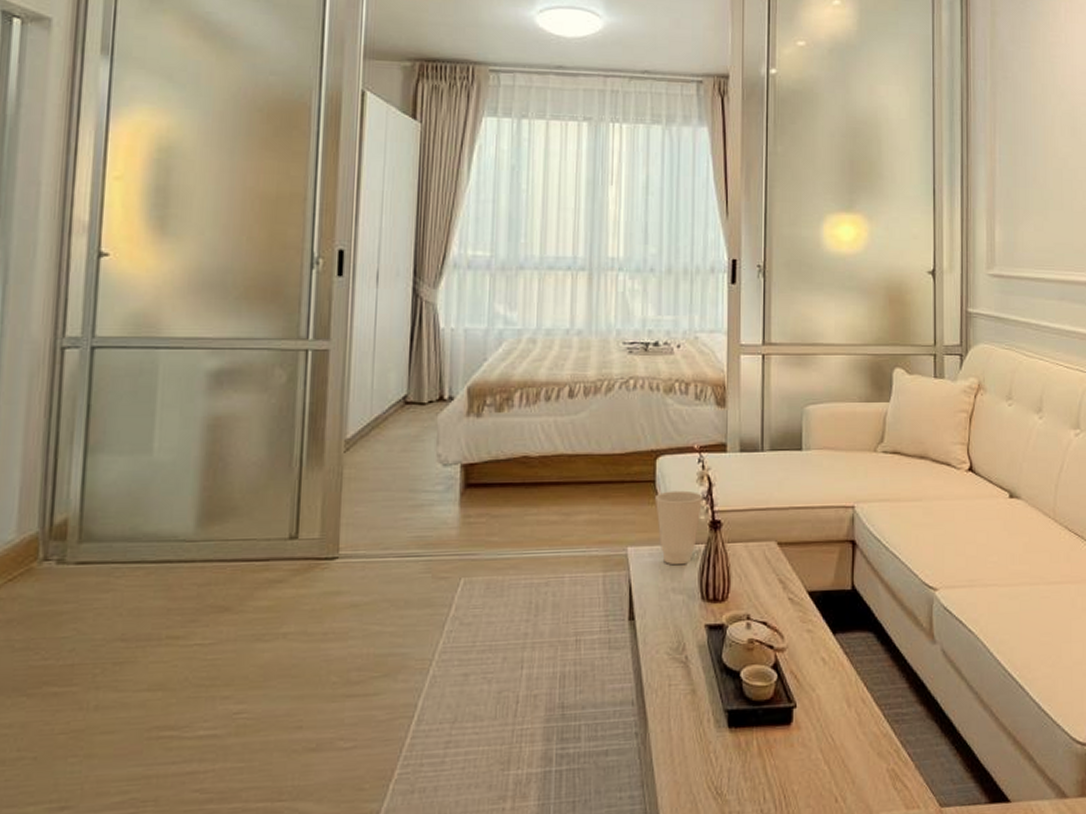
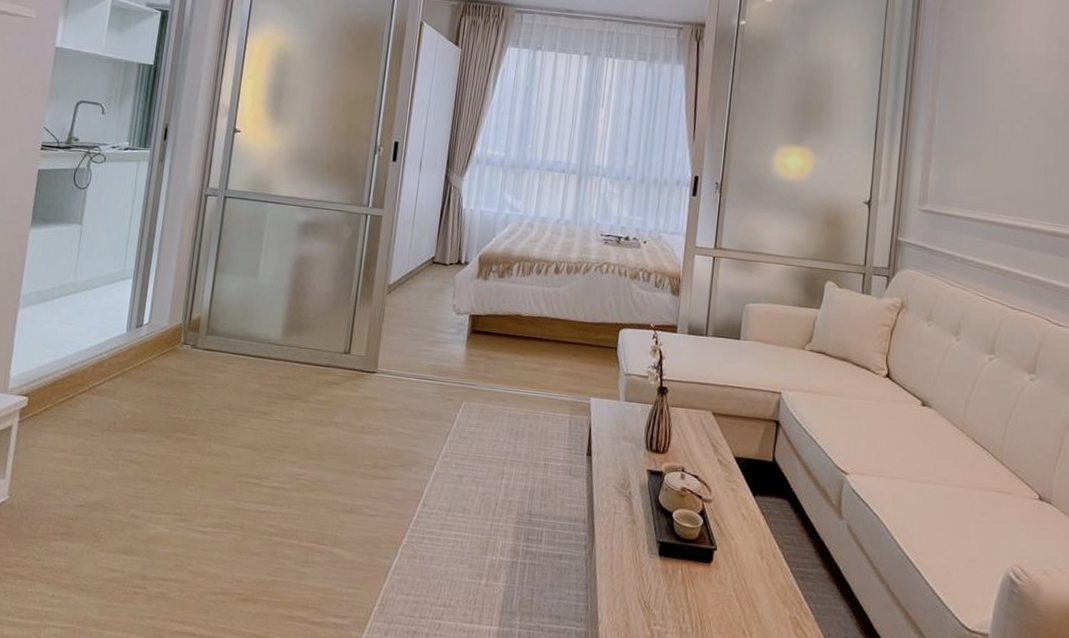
cup: present [654,490,703,566] -> none [615,357,655,419]

